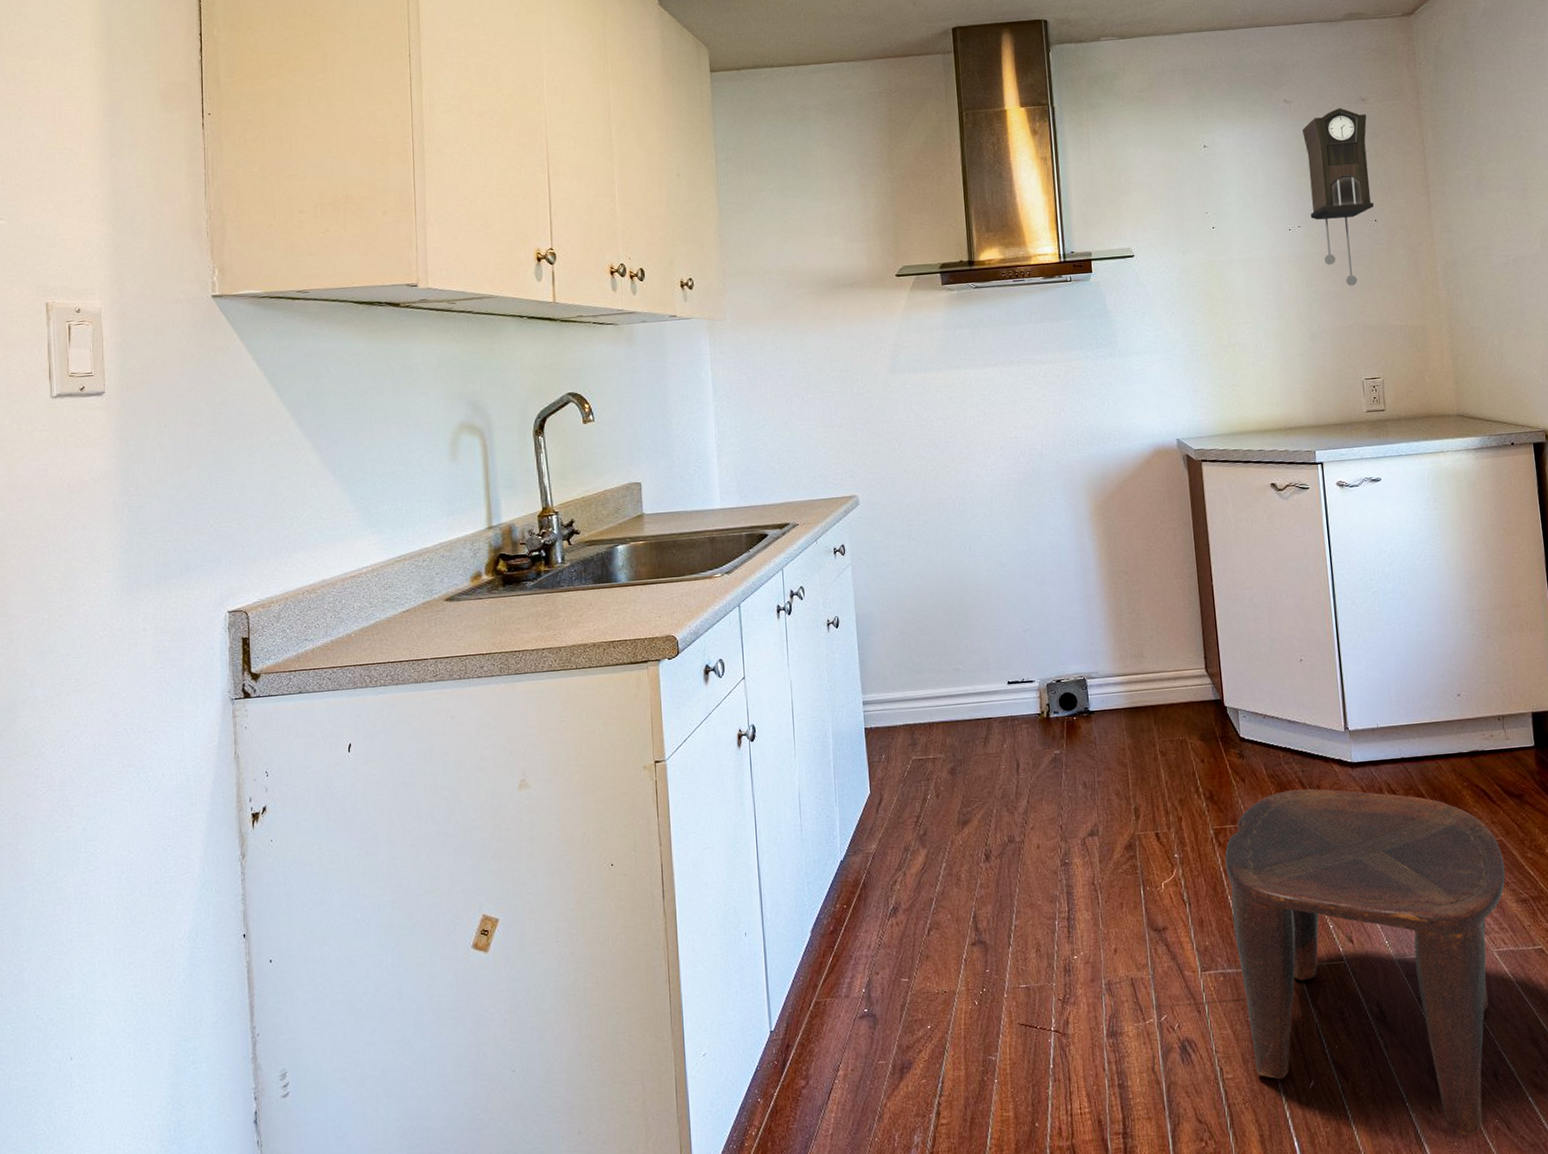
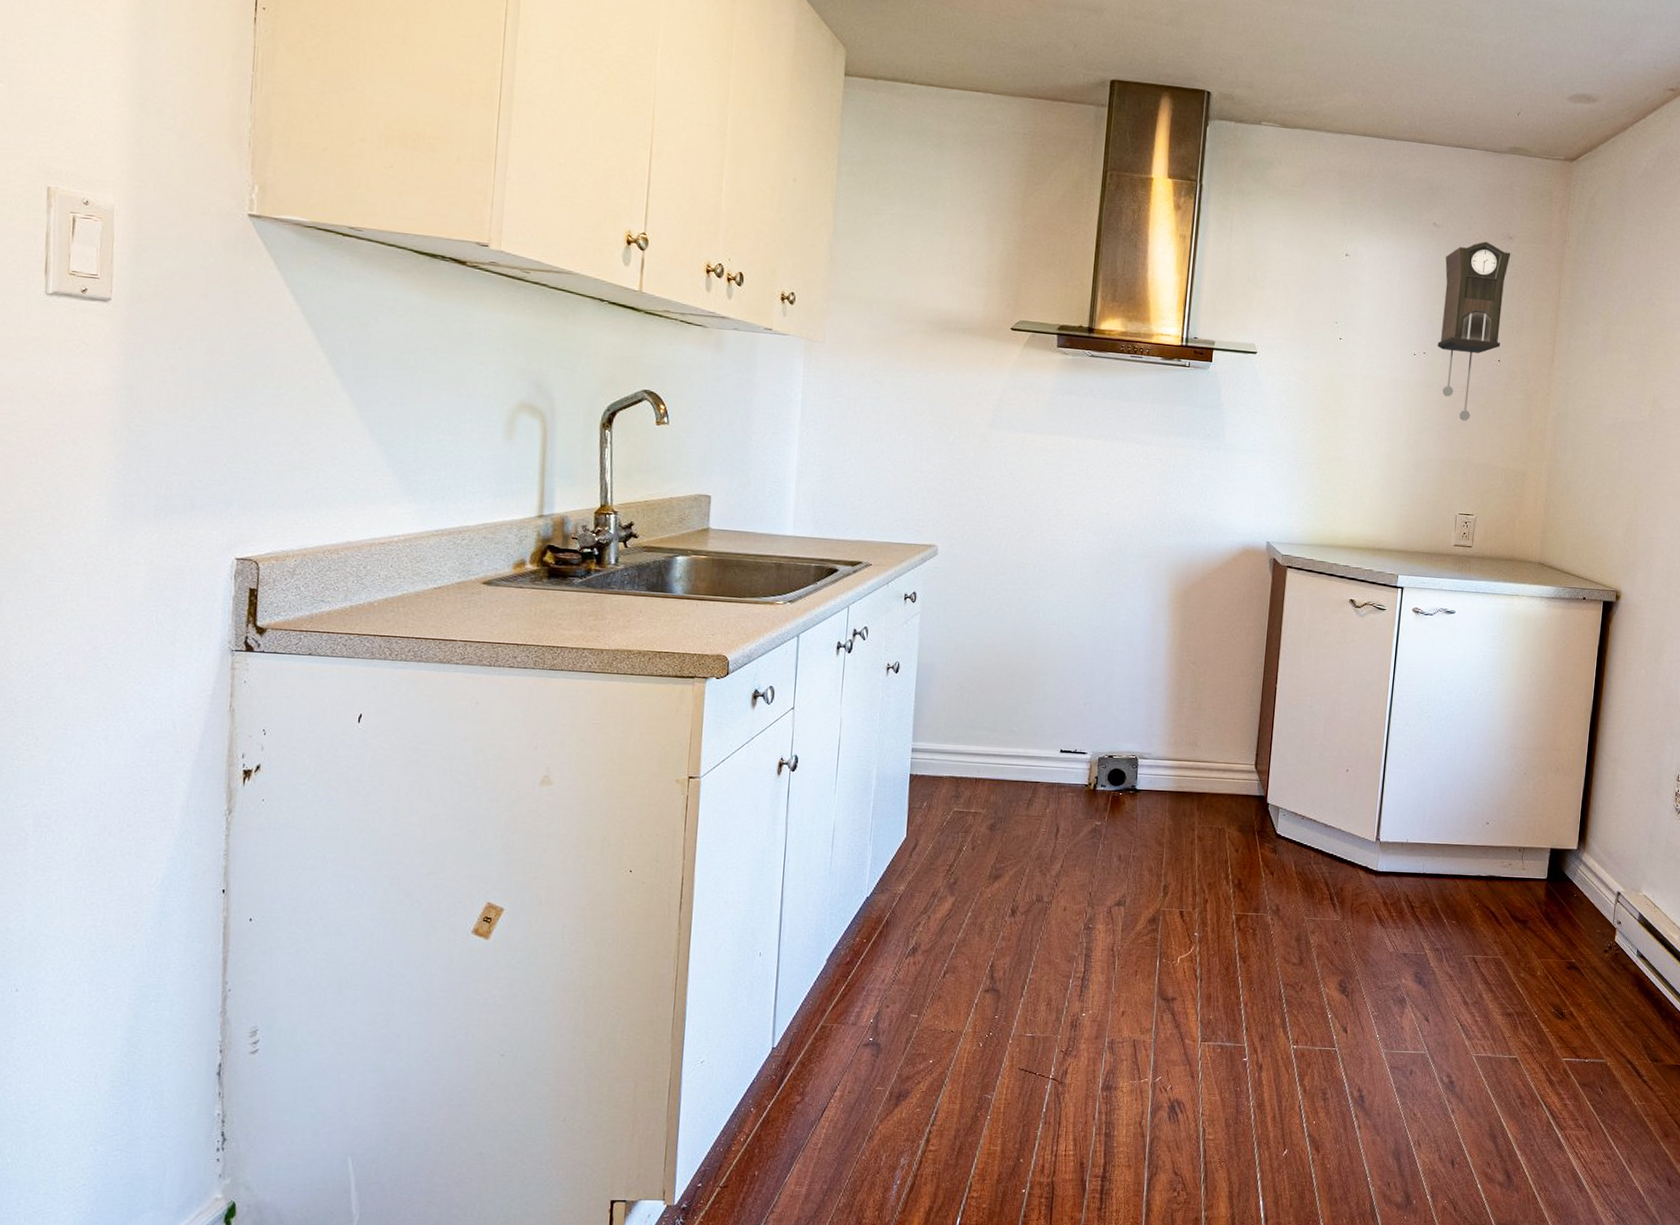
stool: present [1224,788,1506,1136] -> none [1236,888,1498,1211]

